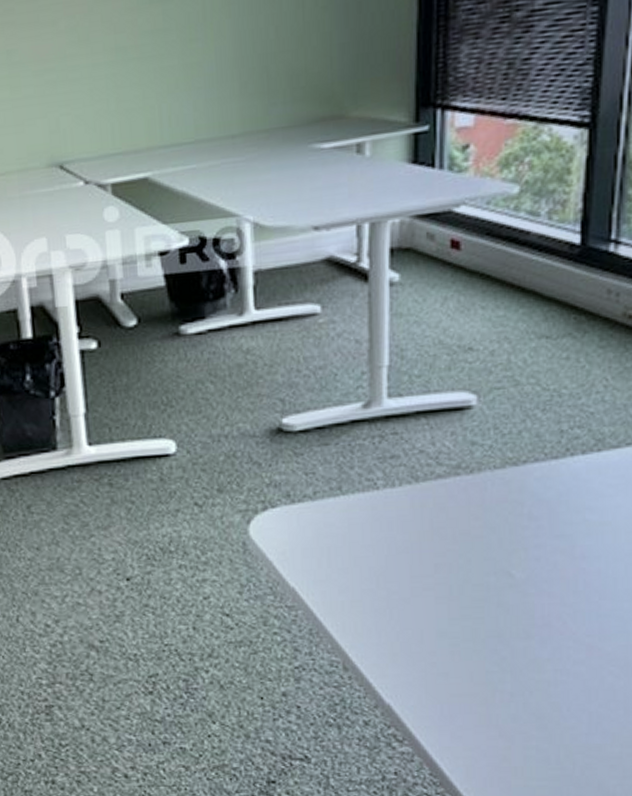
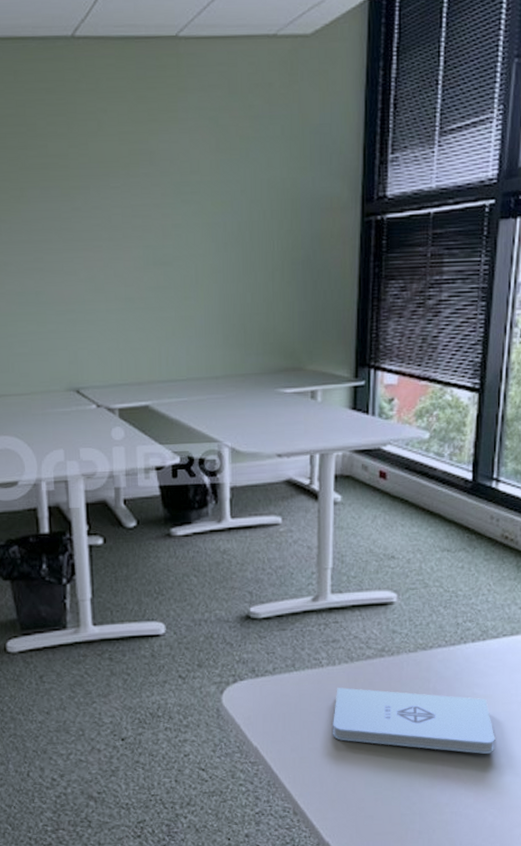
notepad: none [392,514,616,597] -> present [333,687,495,754]

